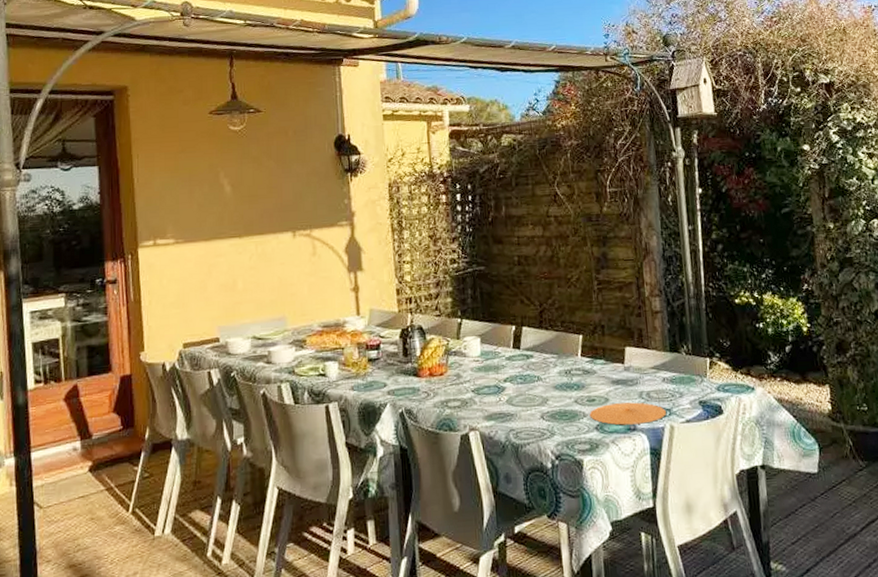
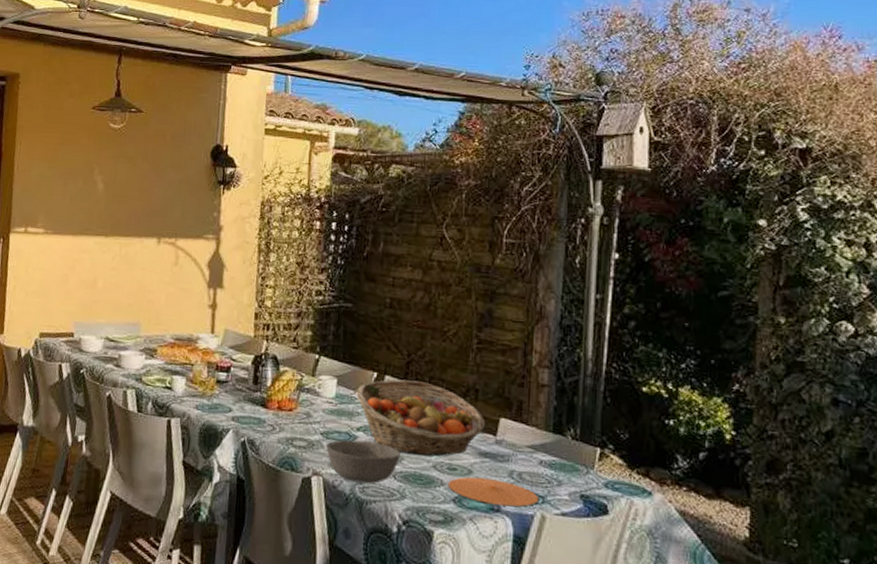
bowl: none [478,389,545,430] -> present [326,439,400,484]
fruit basket: none [499,327,614,395] -> present [356,379,486,457]

